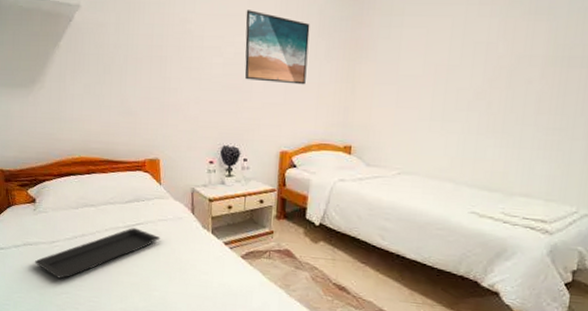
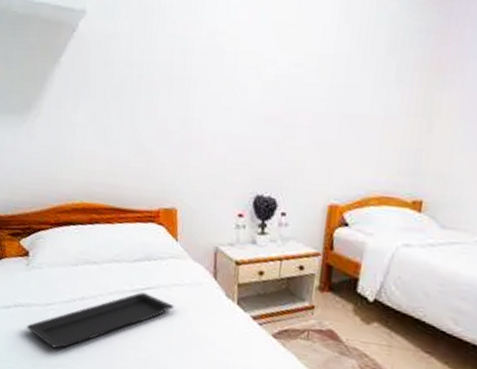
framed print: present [244,10,310,85] -> none [288,18,378,119]

